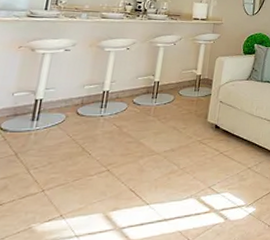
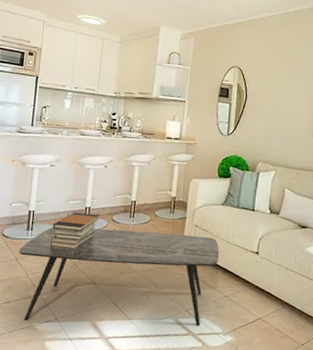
coffee table: none [18,111,244,224] -> present [18,228,220,326]
book stack: none [58,97,119,136] -> present [49,212,99,249]

